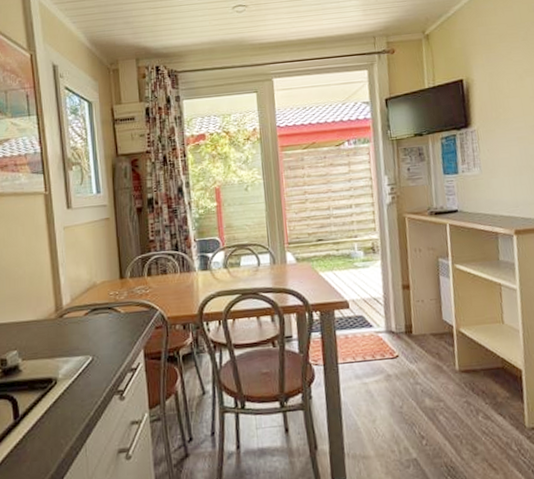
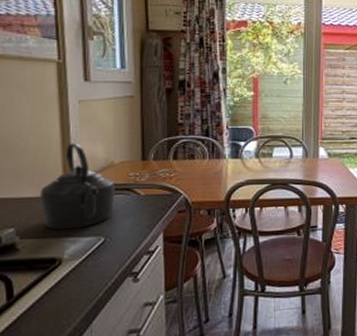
kettle: none [37,267,99,351] -> present [40,143,115,230]

